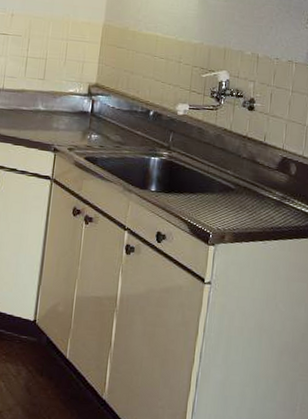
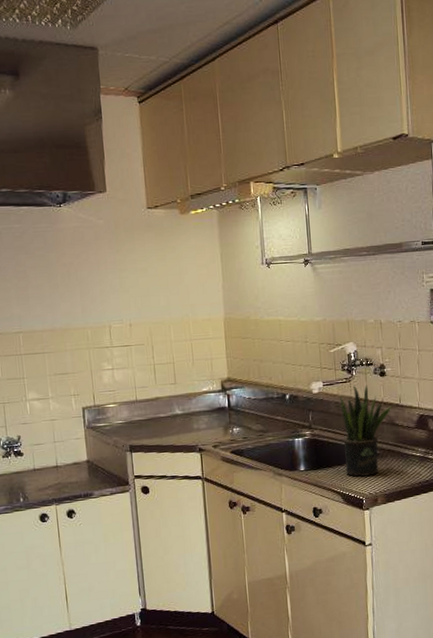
potted plant: none [197,115,255,211] -> present [339,385,392,477]

